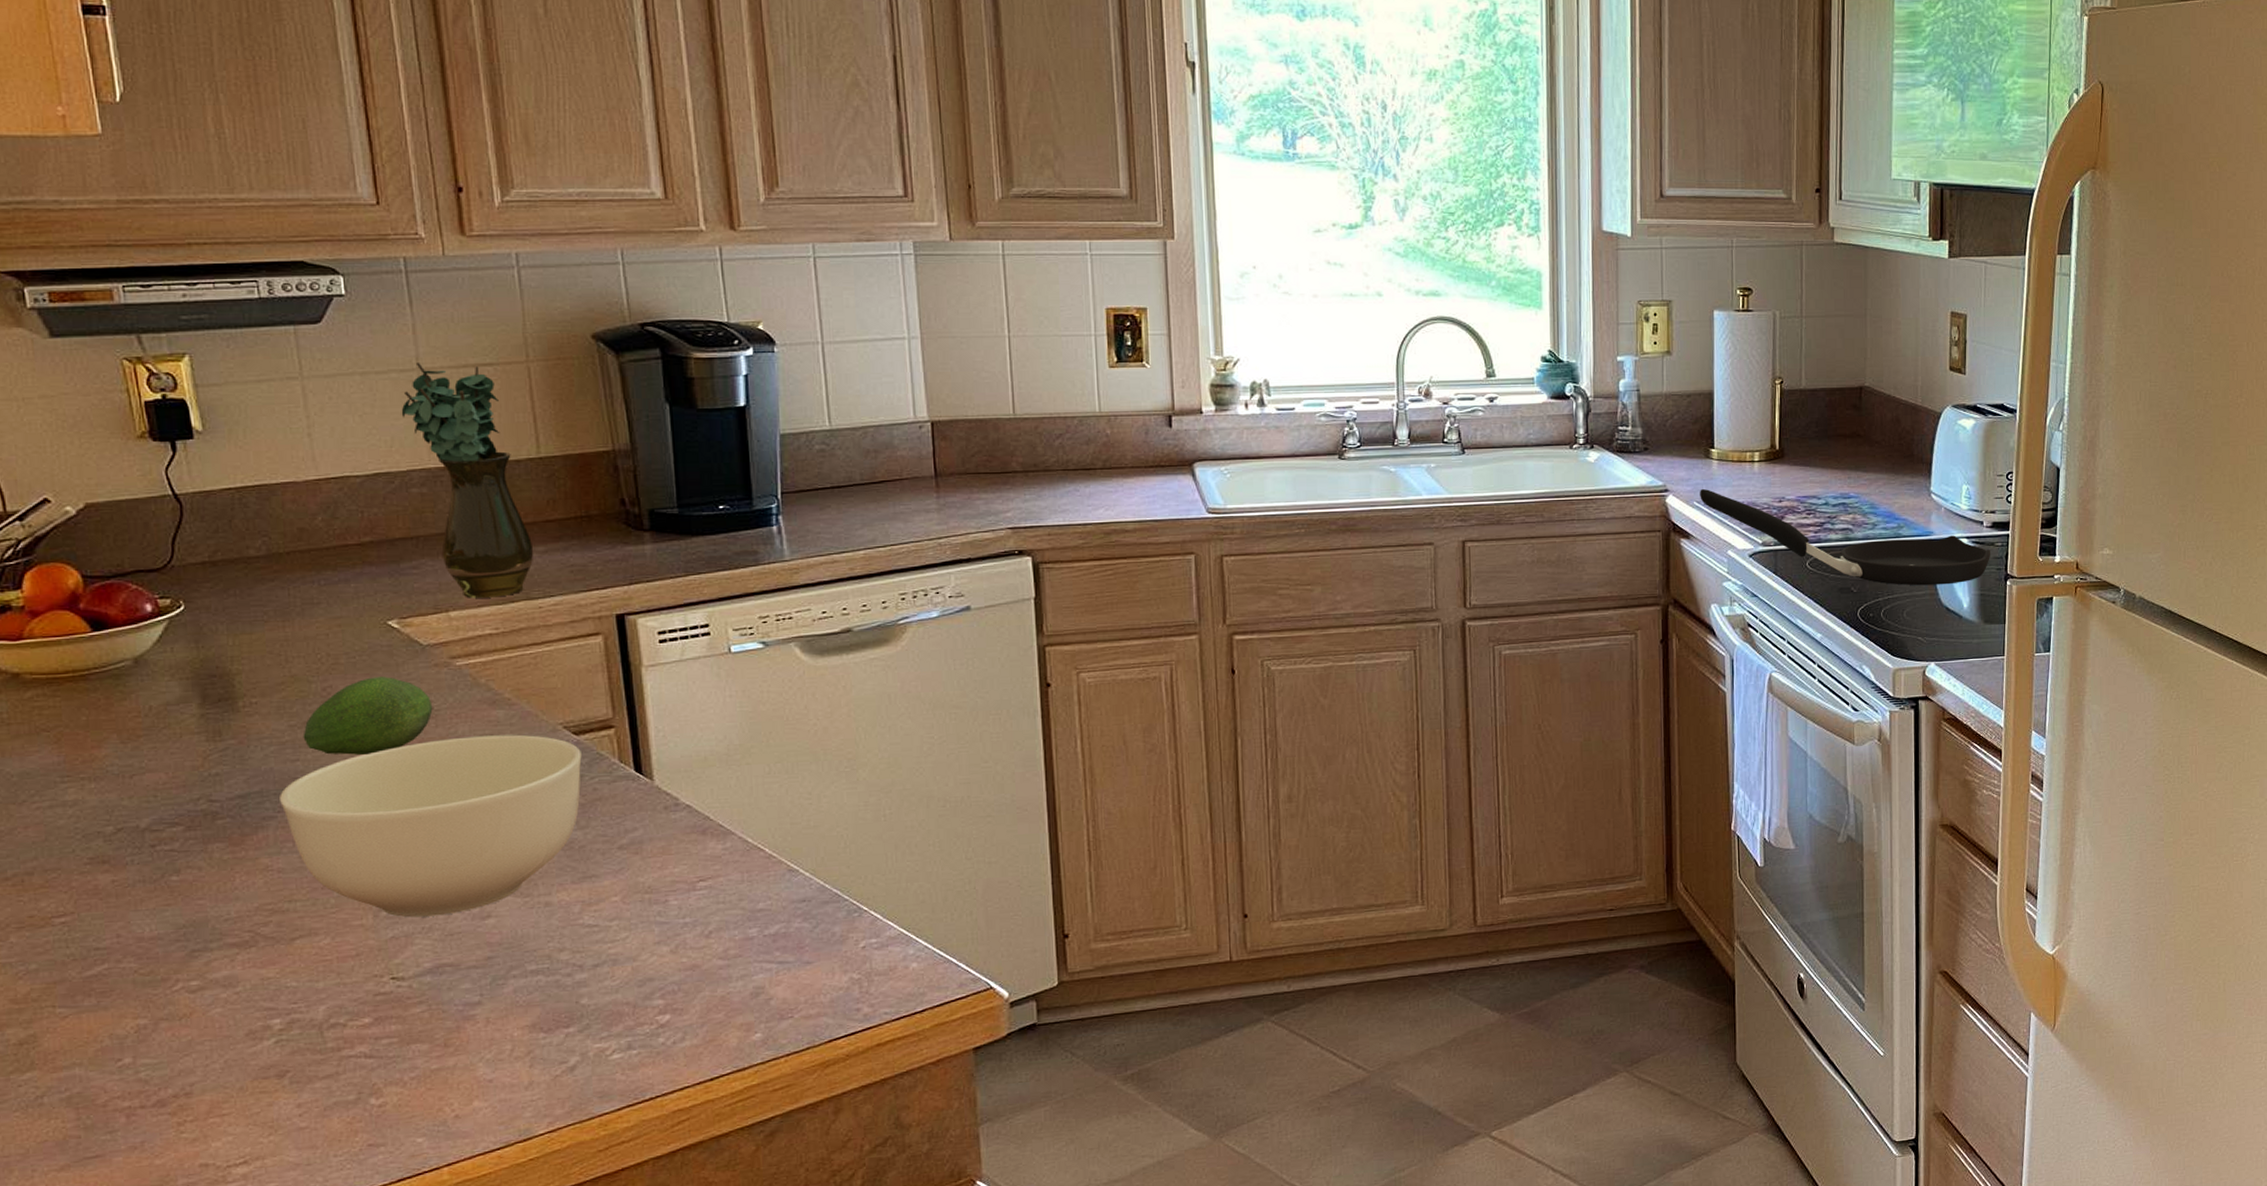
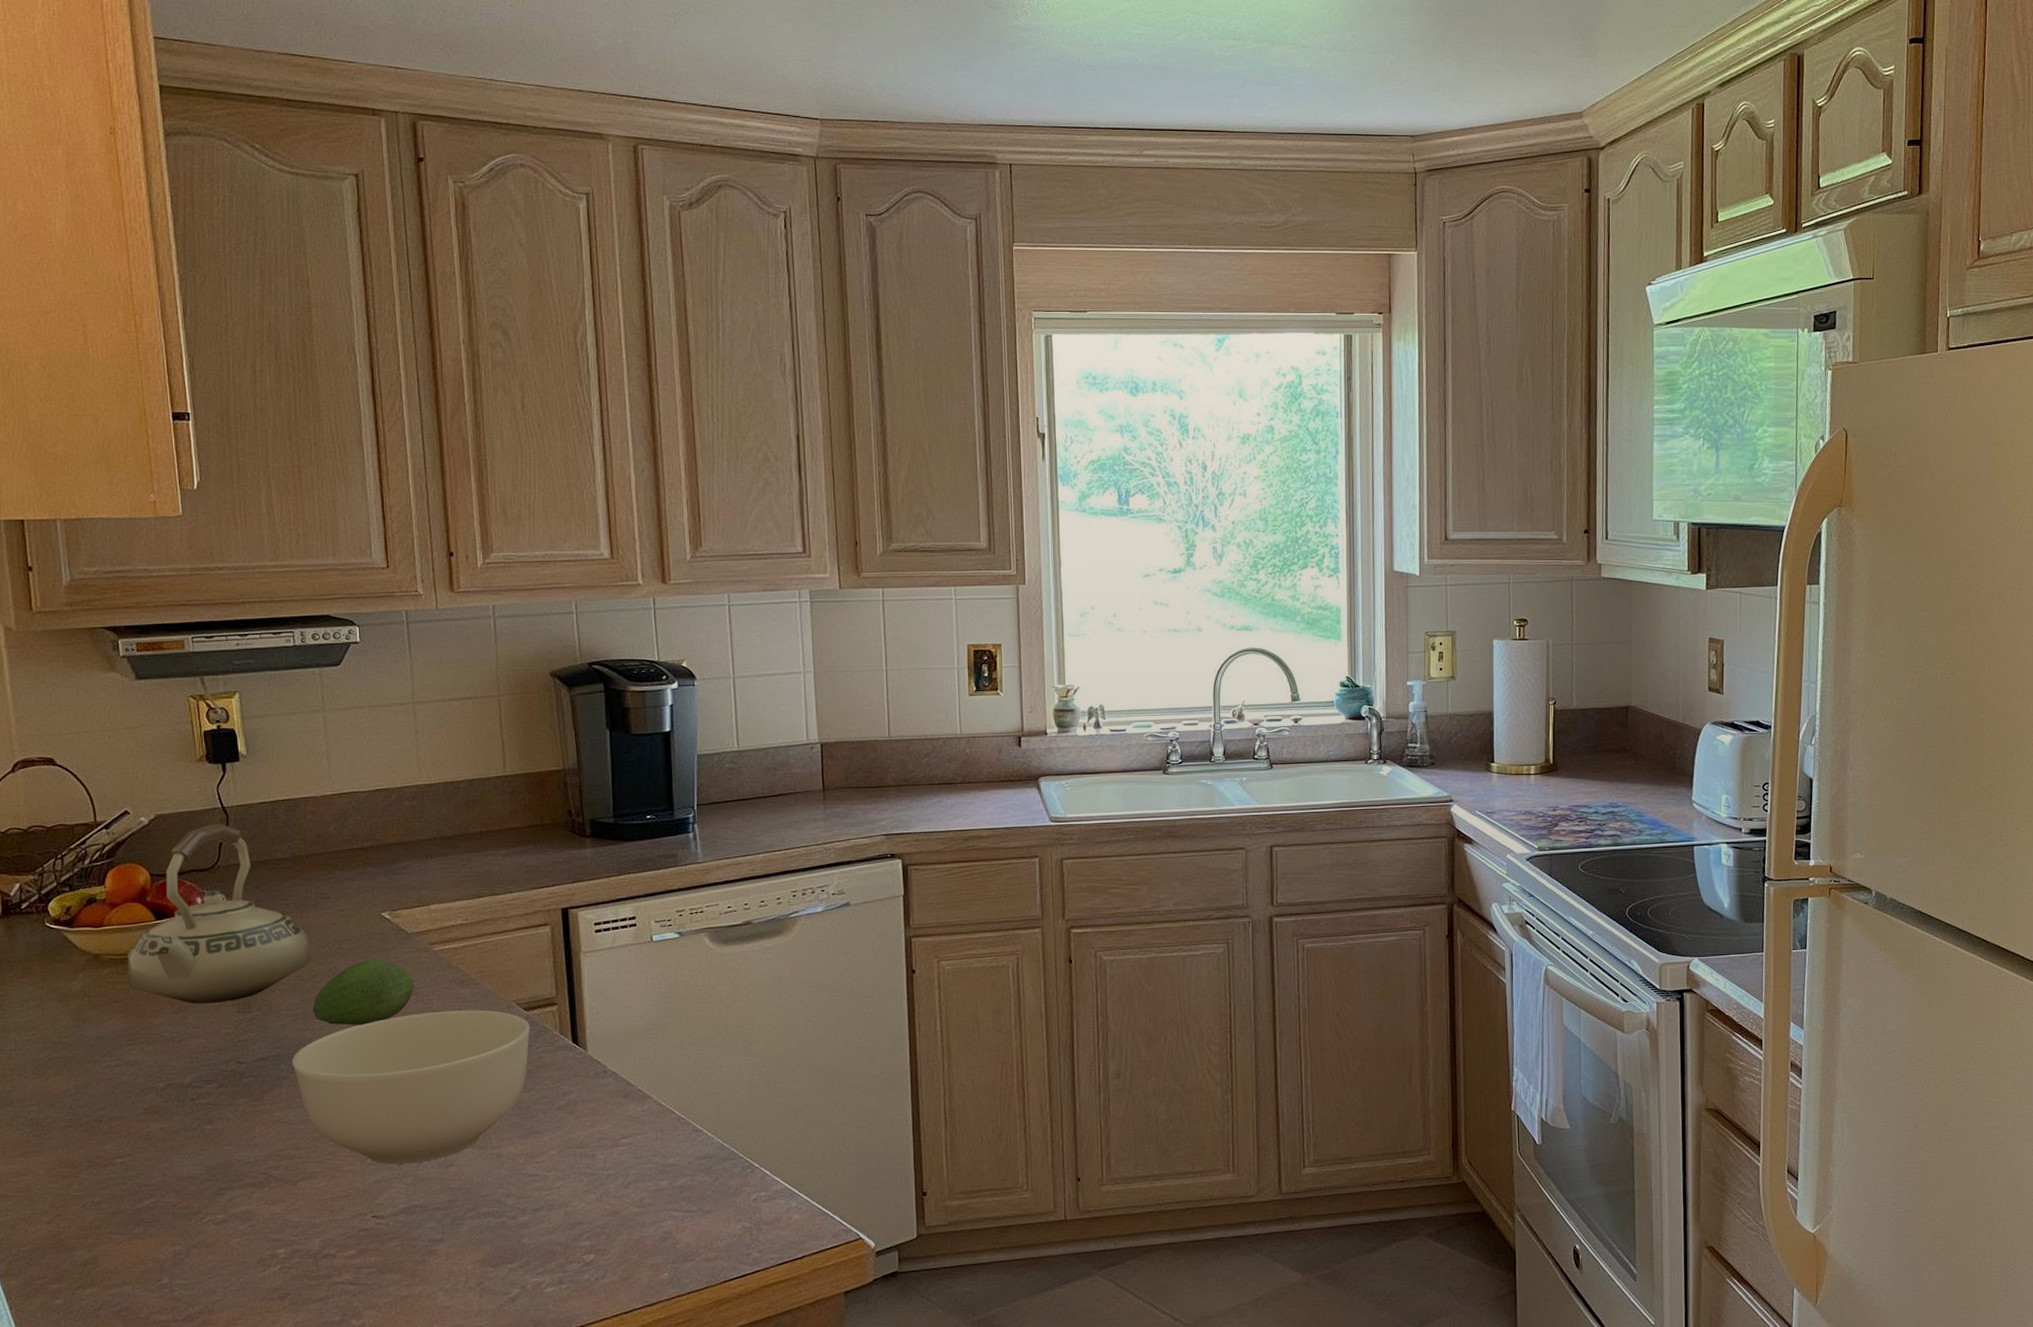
teakettle: none [57,514,300,732] -> present [127,824,312,1004]
vase: present [401,363,534,598] -> none [399,697,498,894]
frying pan: present [1700,488,1991,586] -> none [1481,798,1750,887]

